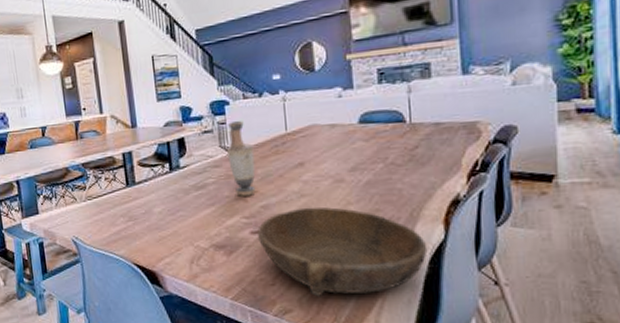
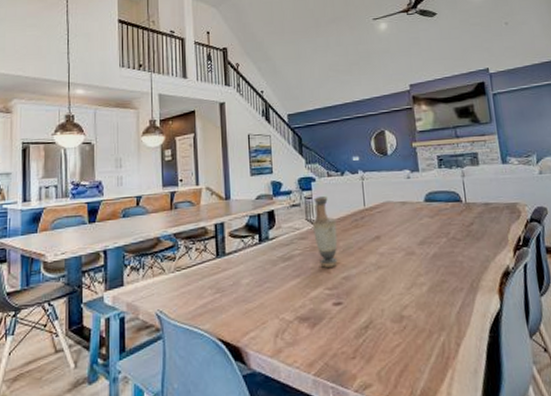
bowl: present [258,207,428,297] -> none [339,278,488,370]

